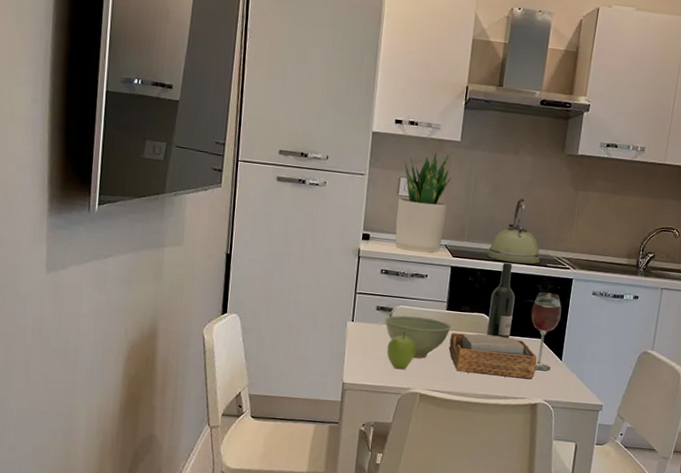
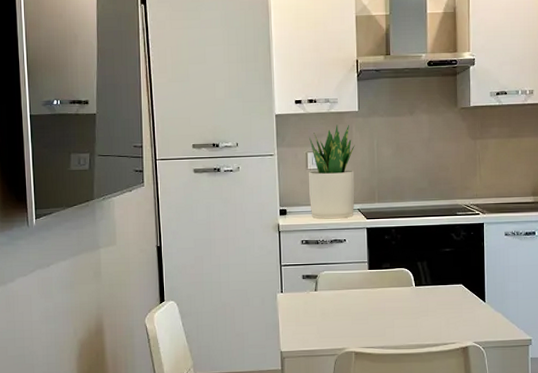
bowl: present [384,315,451,359] -> none [312,279,375,319]
fruit: present [387,332,417,370] -> none [318,295,346,332]
napkin holder: present [448,333,537,380] -> none [375,286,462,326]
kettle: present [486,198,541,265] -> none [398,155,450,217]
wine bottle: present [486,262,515,339] -> none [409,217,432,289]
wineglass: present [531,292,562,371] -> none [449,239,478,315]

